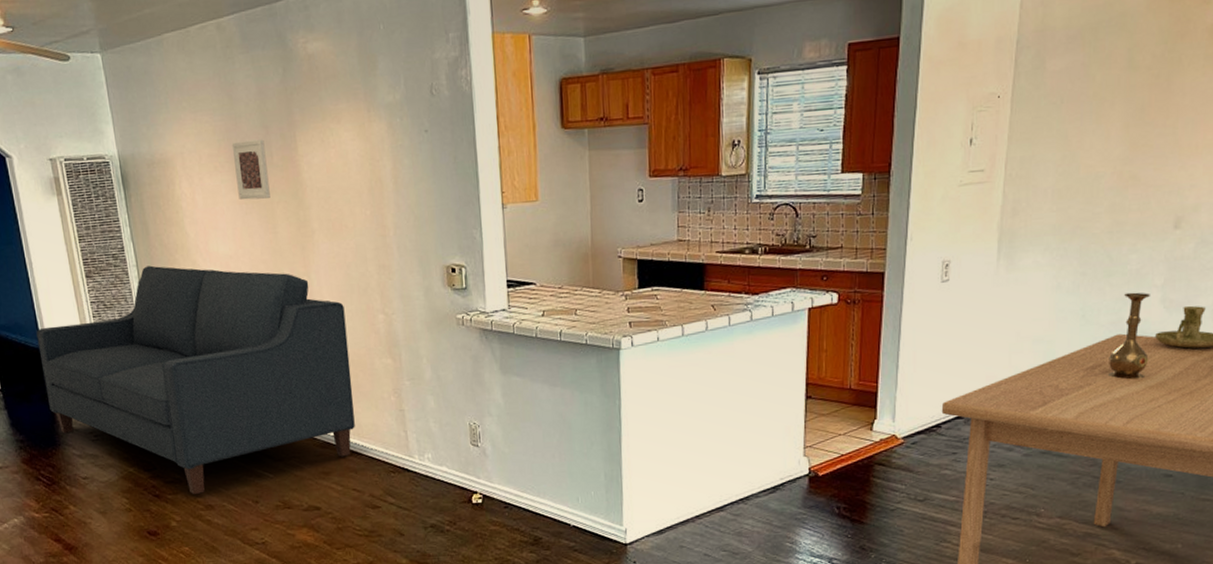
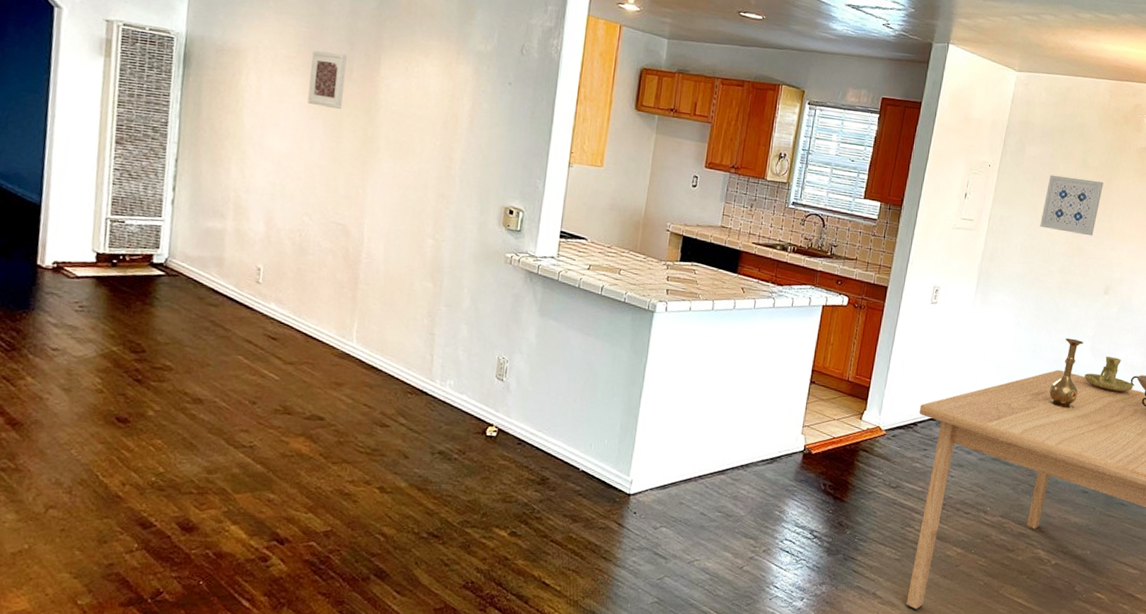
sofa: present [36,265,355,495] -> none [32,145,395,386]
wall art: none [1076,82,1161,161] -> present [1040,174,1104,236]

